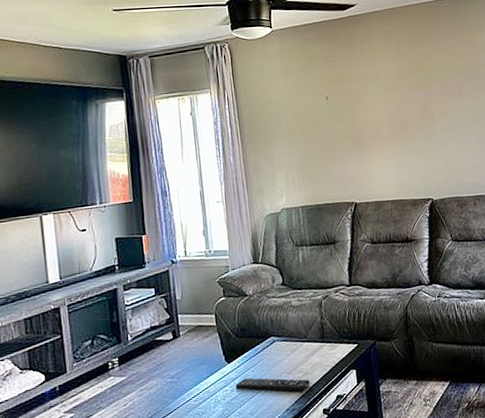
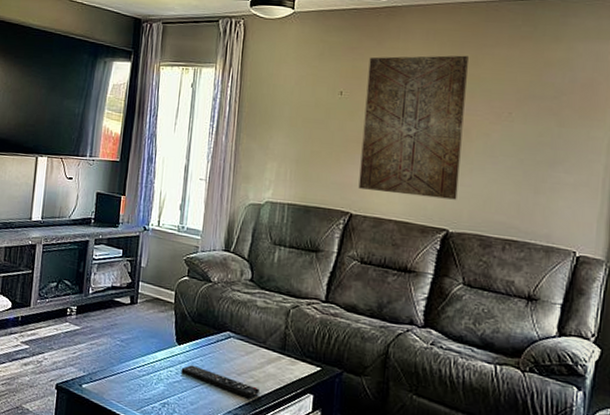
wall art: none [344,50,434,180] -> present [358,55,468,200]

